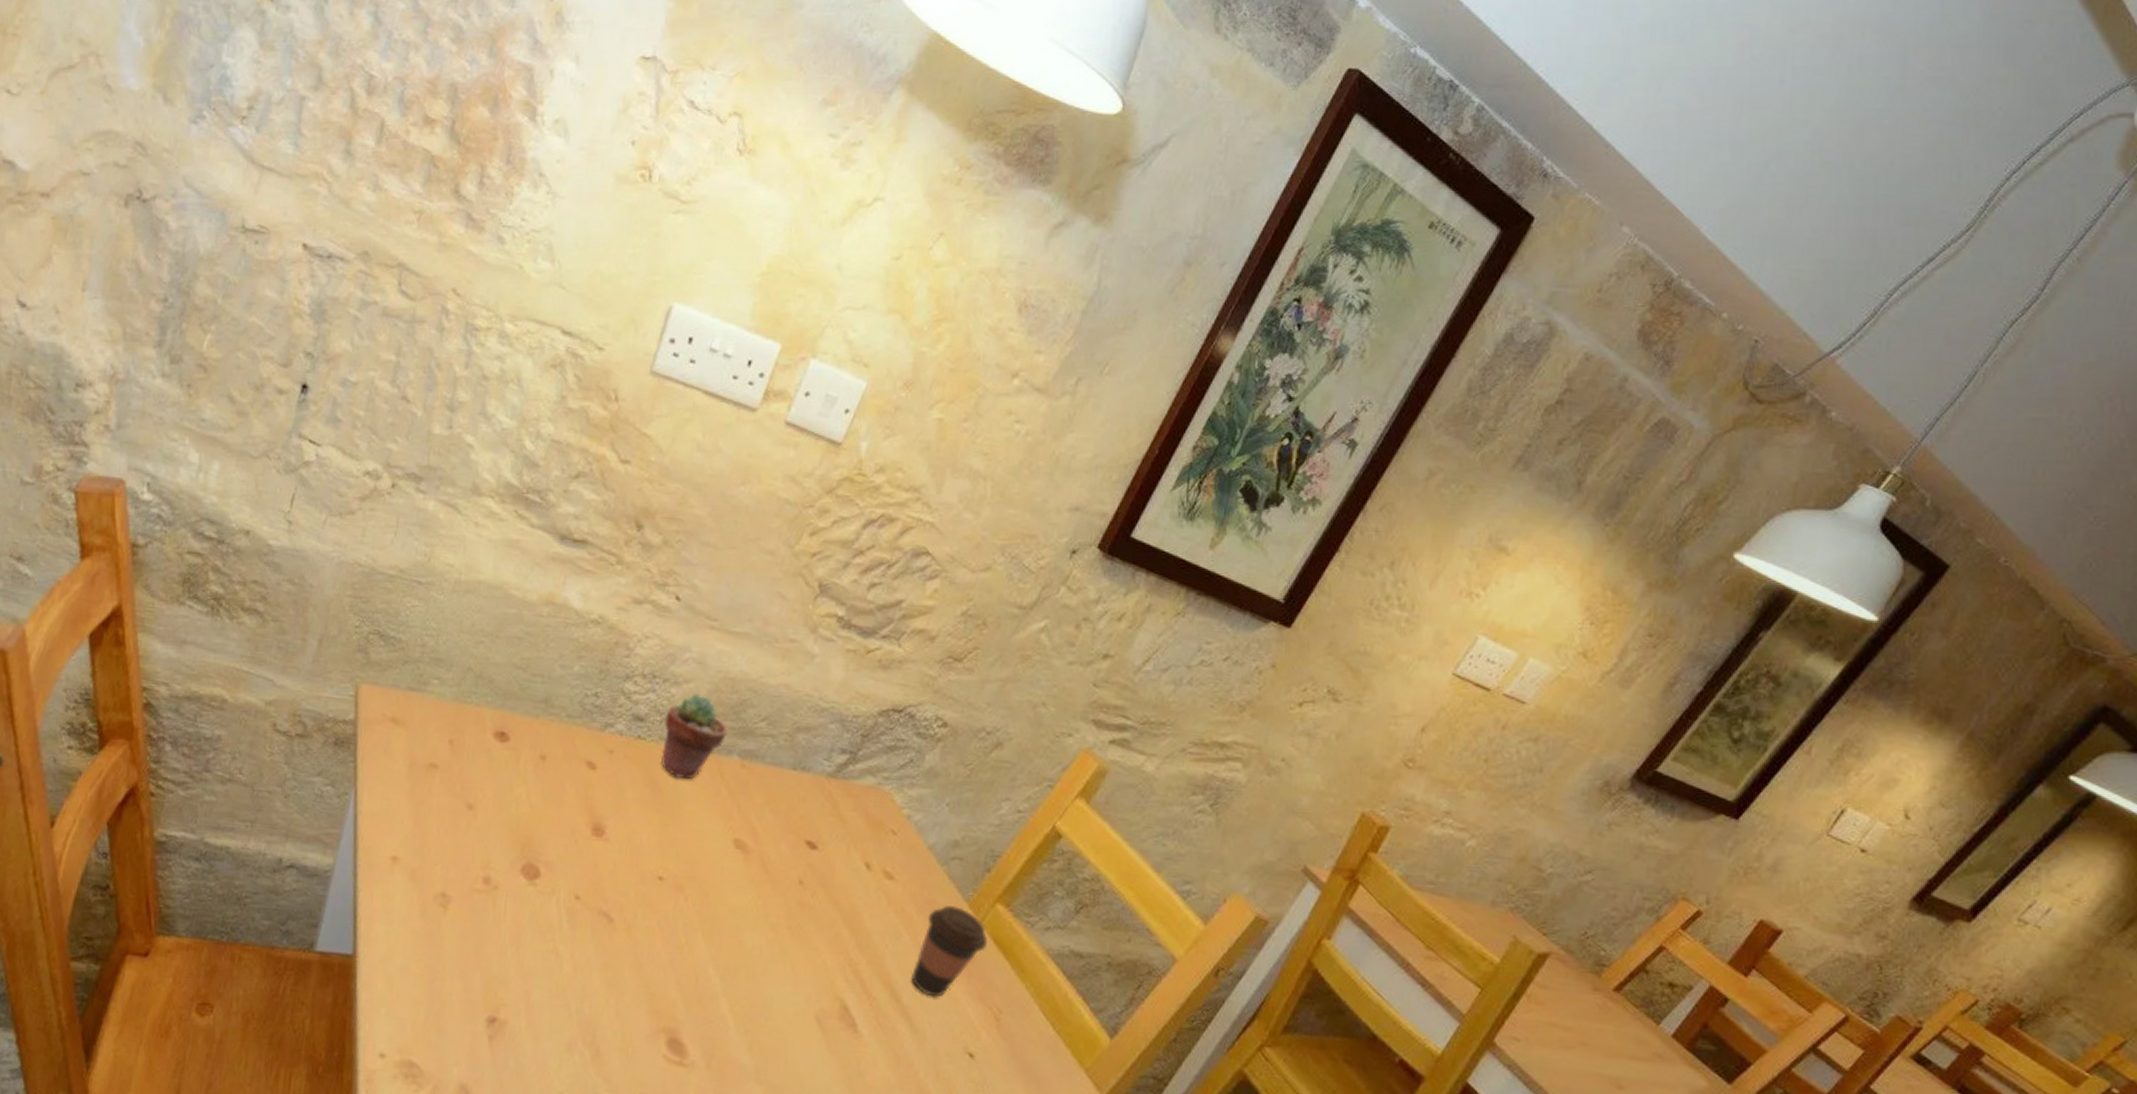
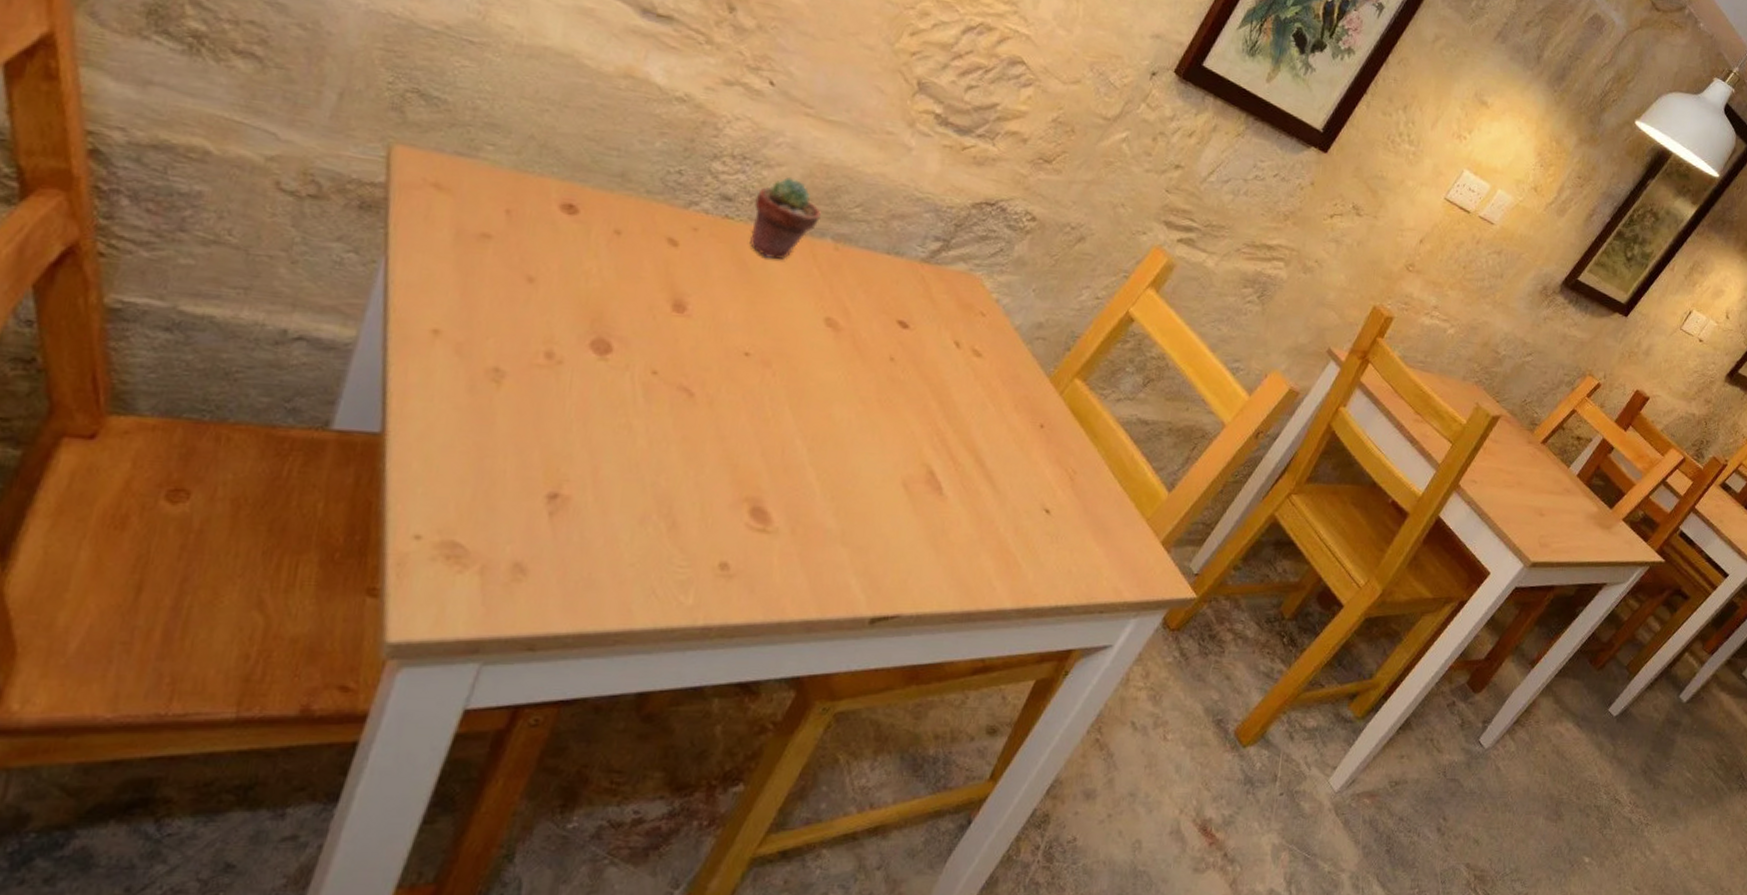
coffee cup: present [911,905,987,998] -> none [995,380,1065,462]

